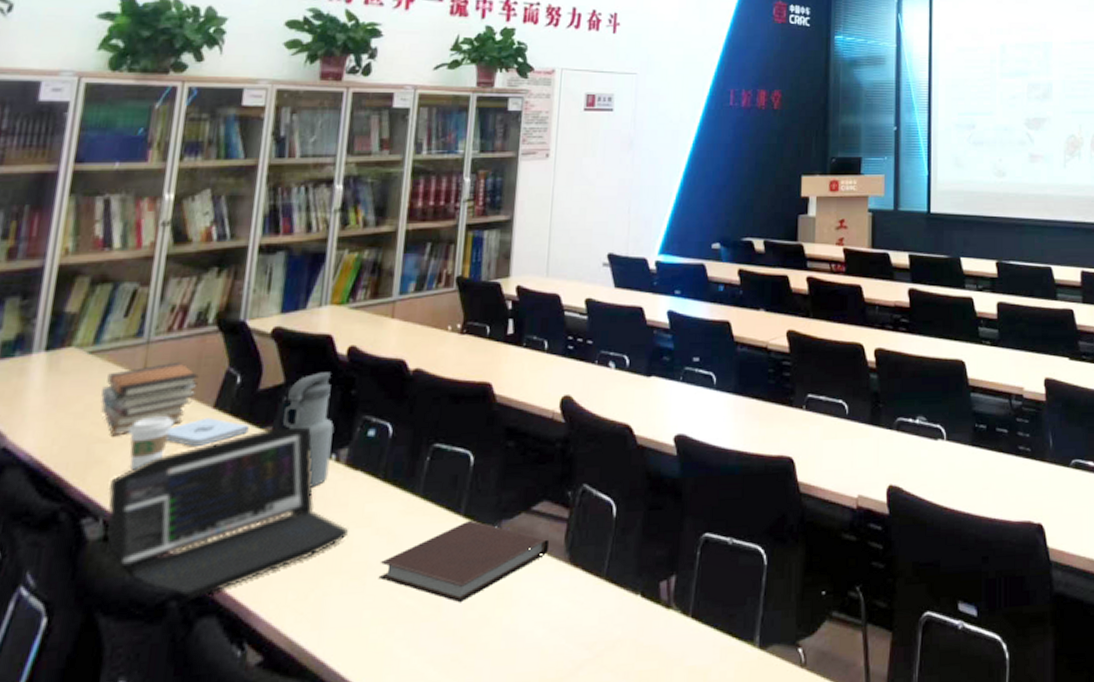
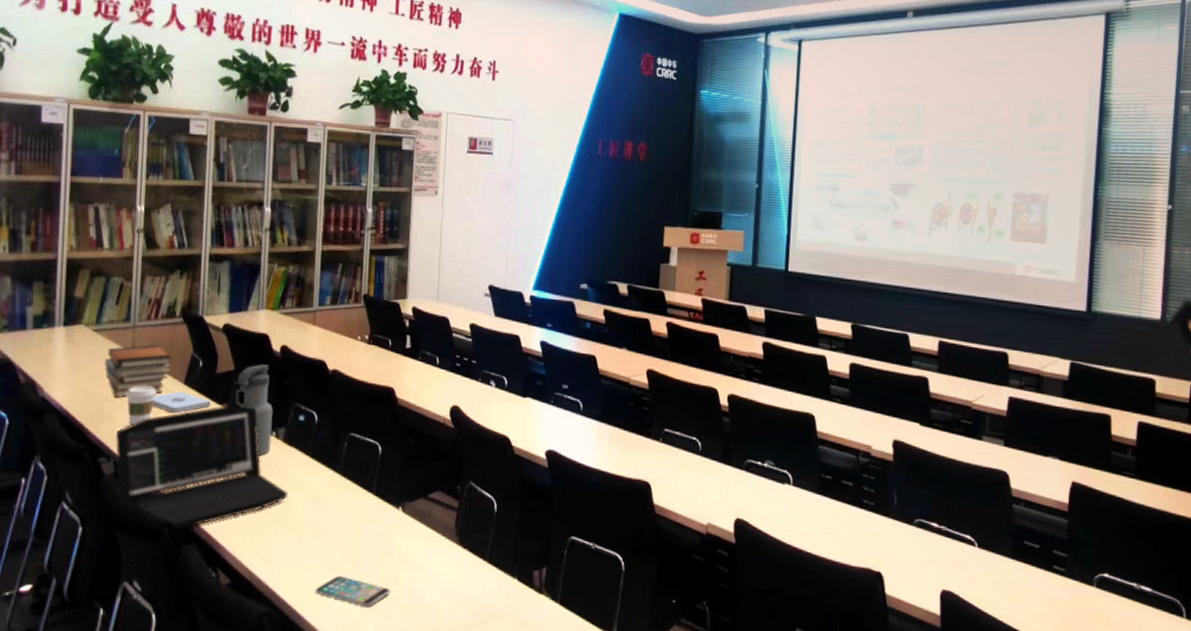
notebook: present [378,520,550,603] -> none [311,498,443,563]
smartphone: none [381,626,480,662] -> present [316,575,390,607]

